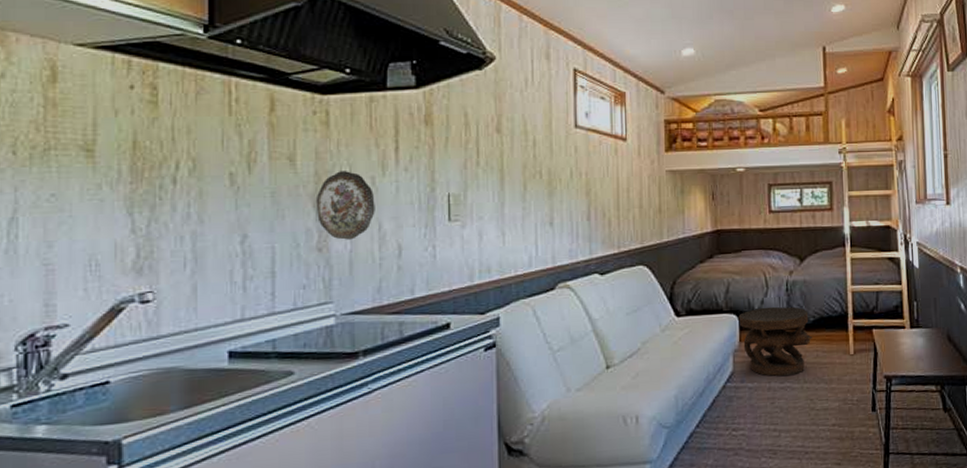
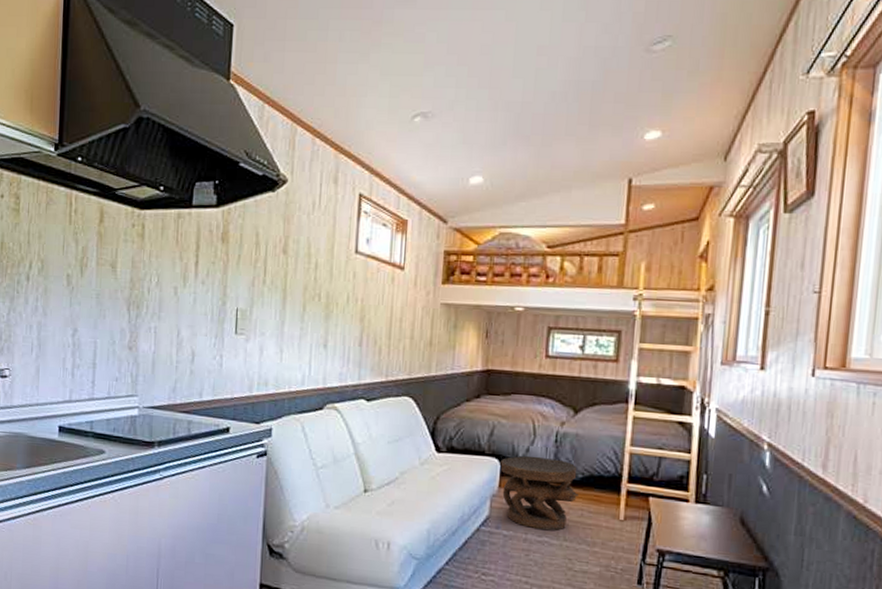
decorative plate: present [315,171,375,240] -> none [129,280,176,342]

